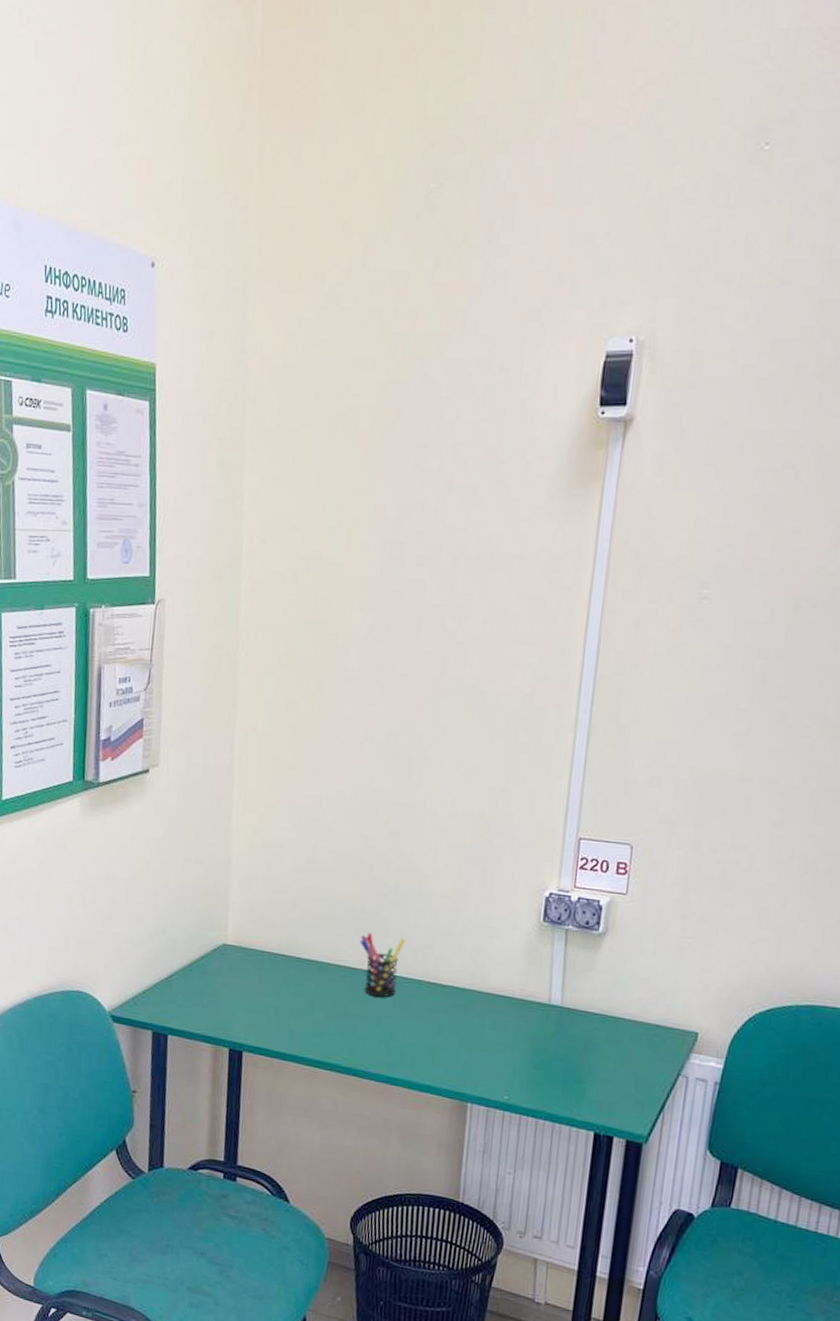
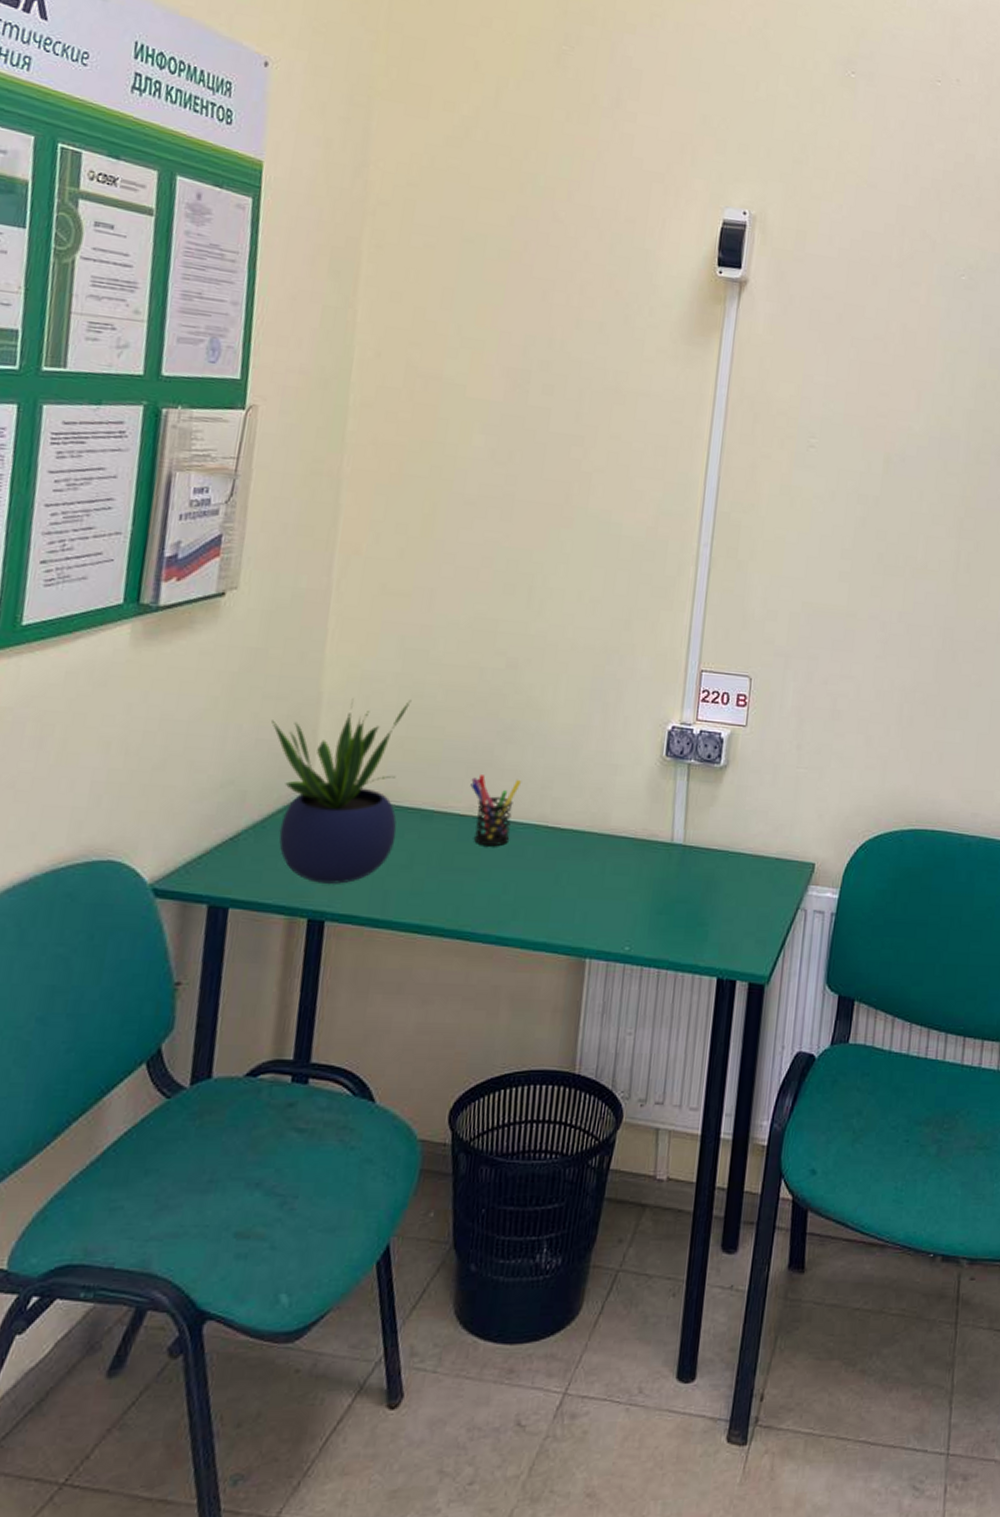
potted plant: none [192,862,306,1022] -> present [271,699,412,885]

